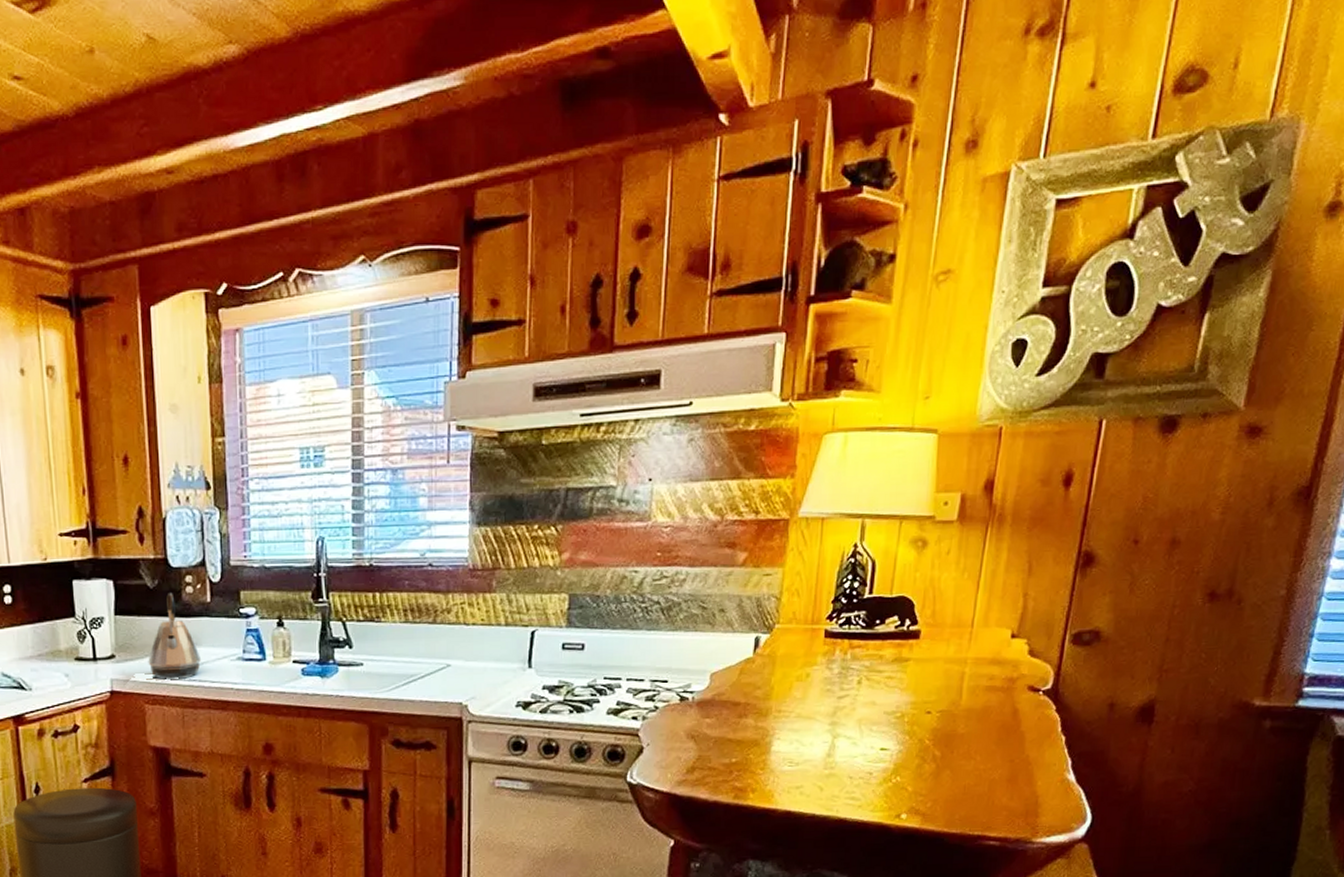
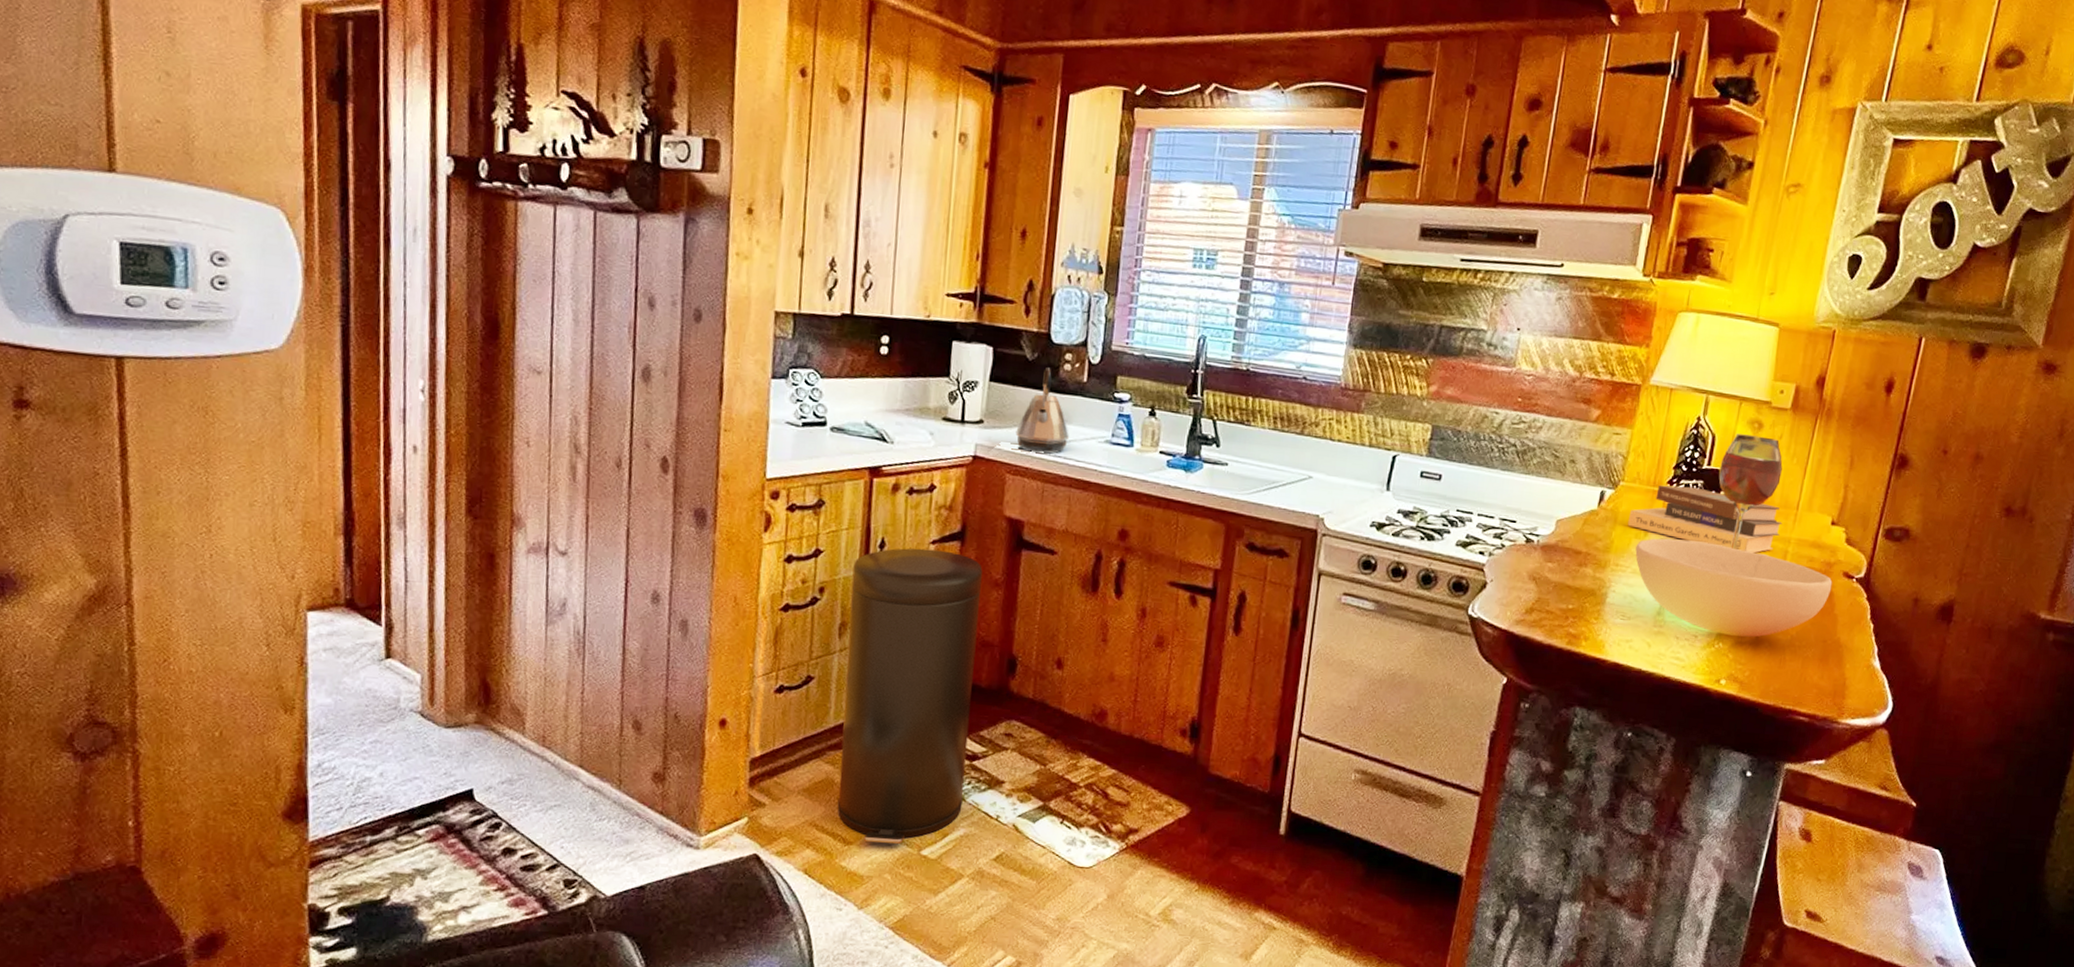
books: none [787,619,957,680] -> present [1627,485,1782,554]
bowl: none [798,675,1017,768] -> present [1635,538,1833,637]
wineglass: none [881,554,953,678] -> present [1718,434,1783,549]

